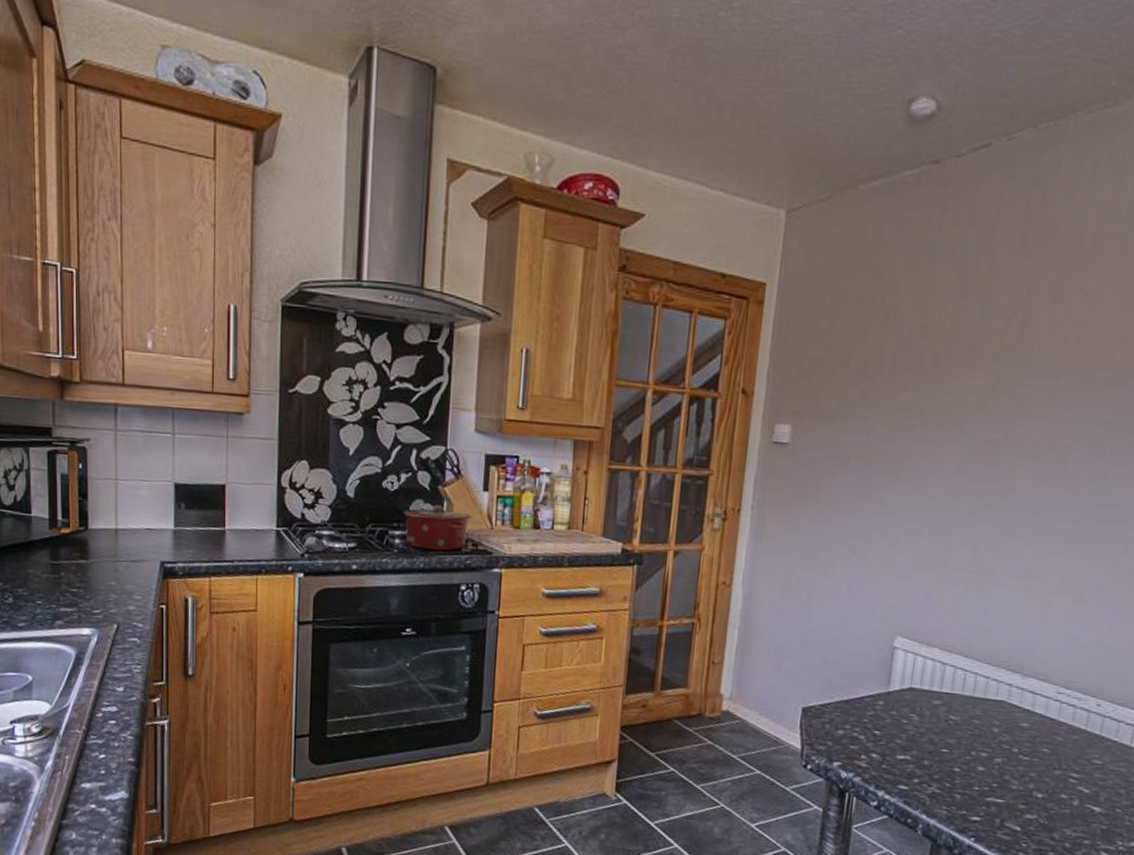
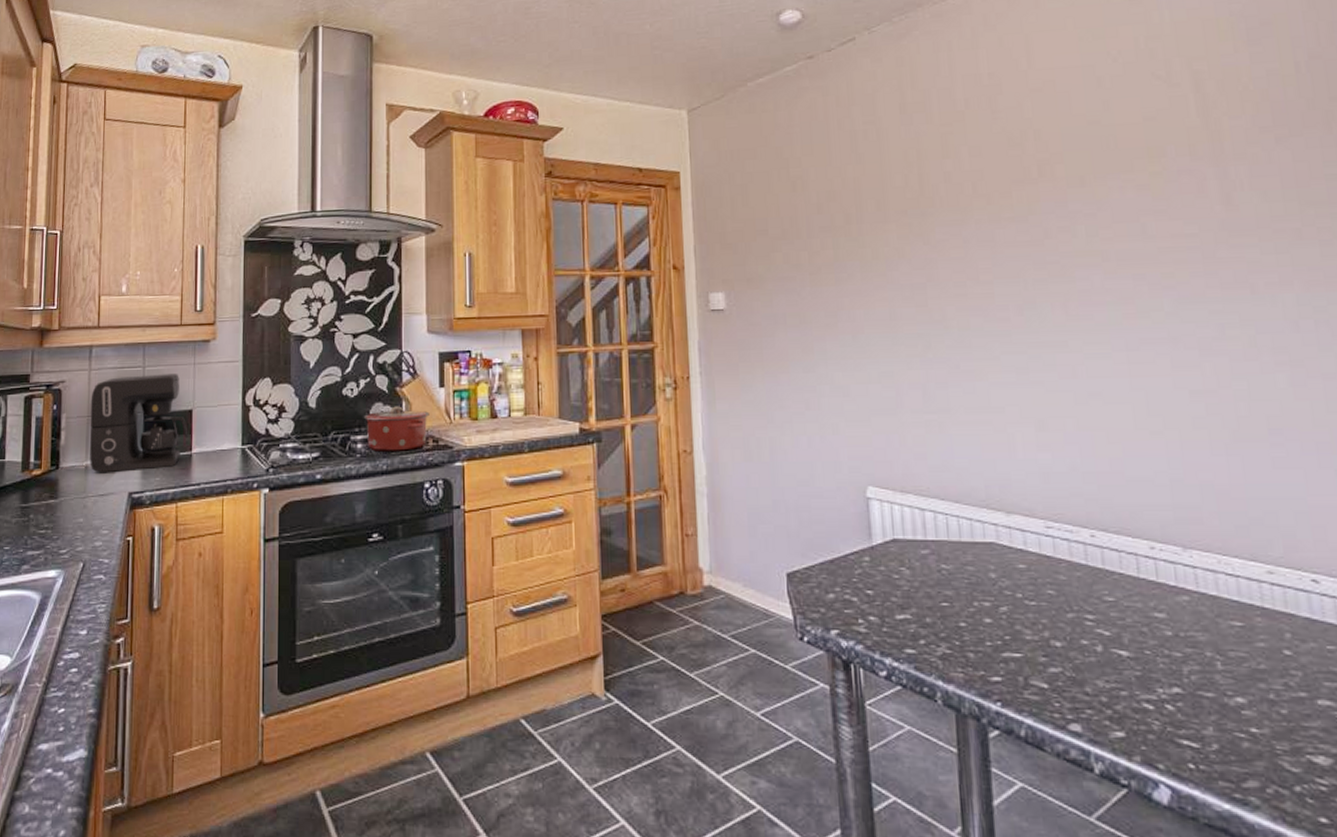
coffee maker: none [118,441,221,541] -> present [90,374,188,473]

